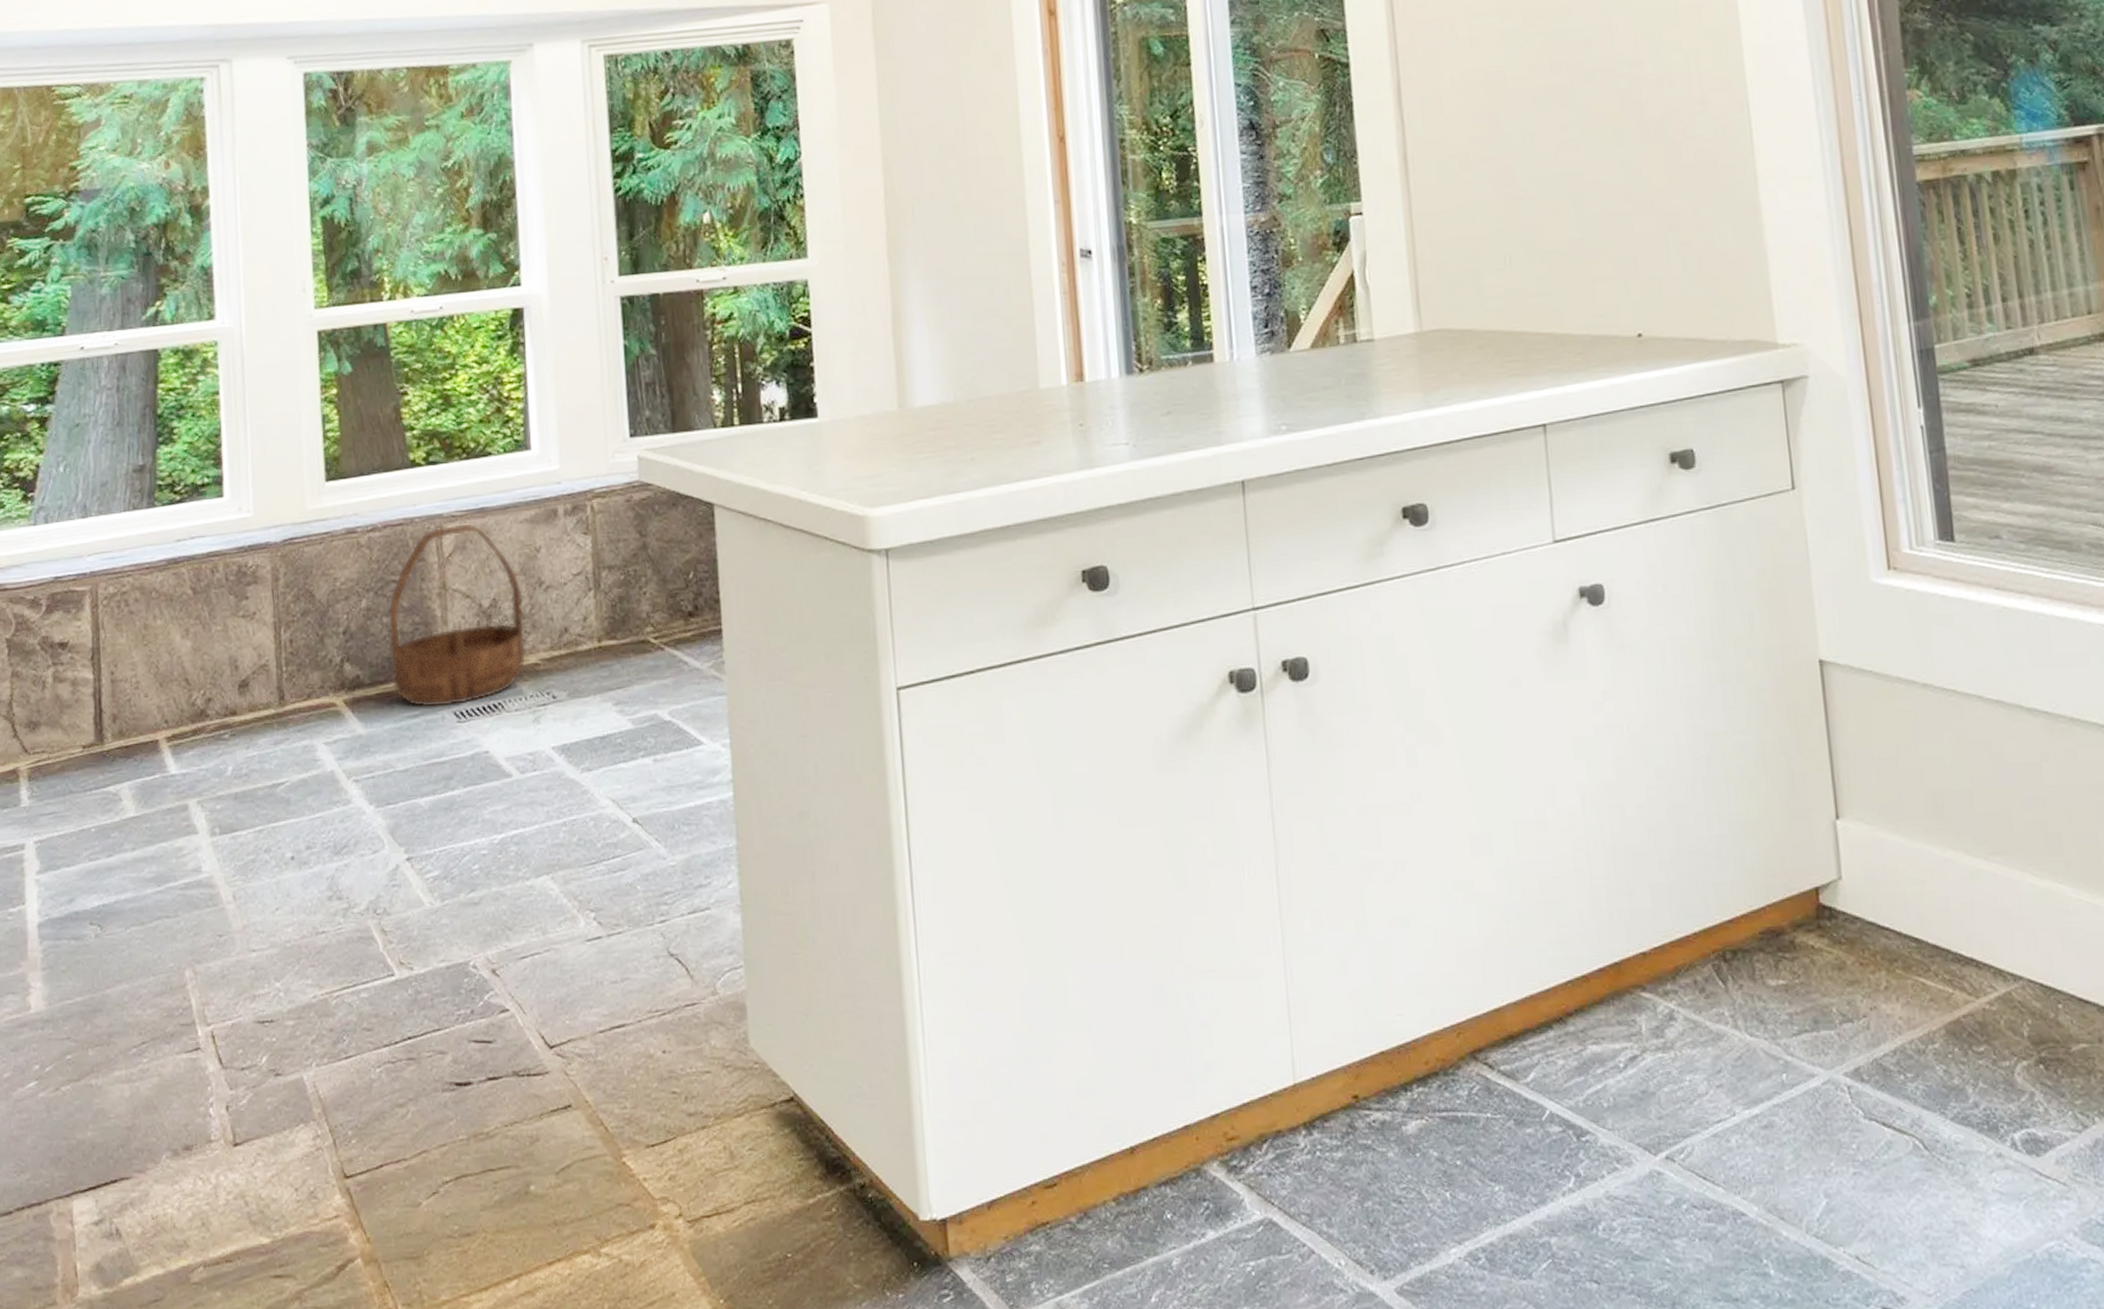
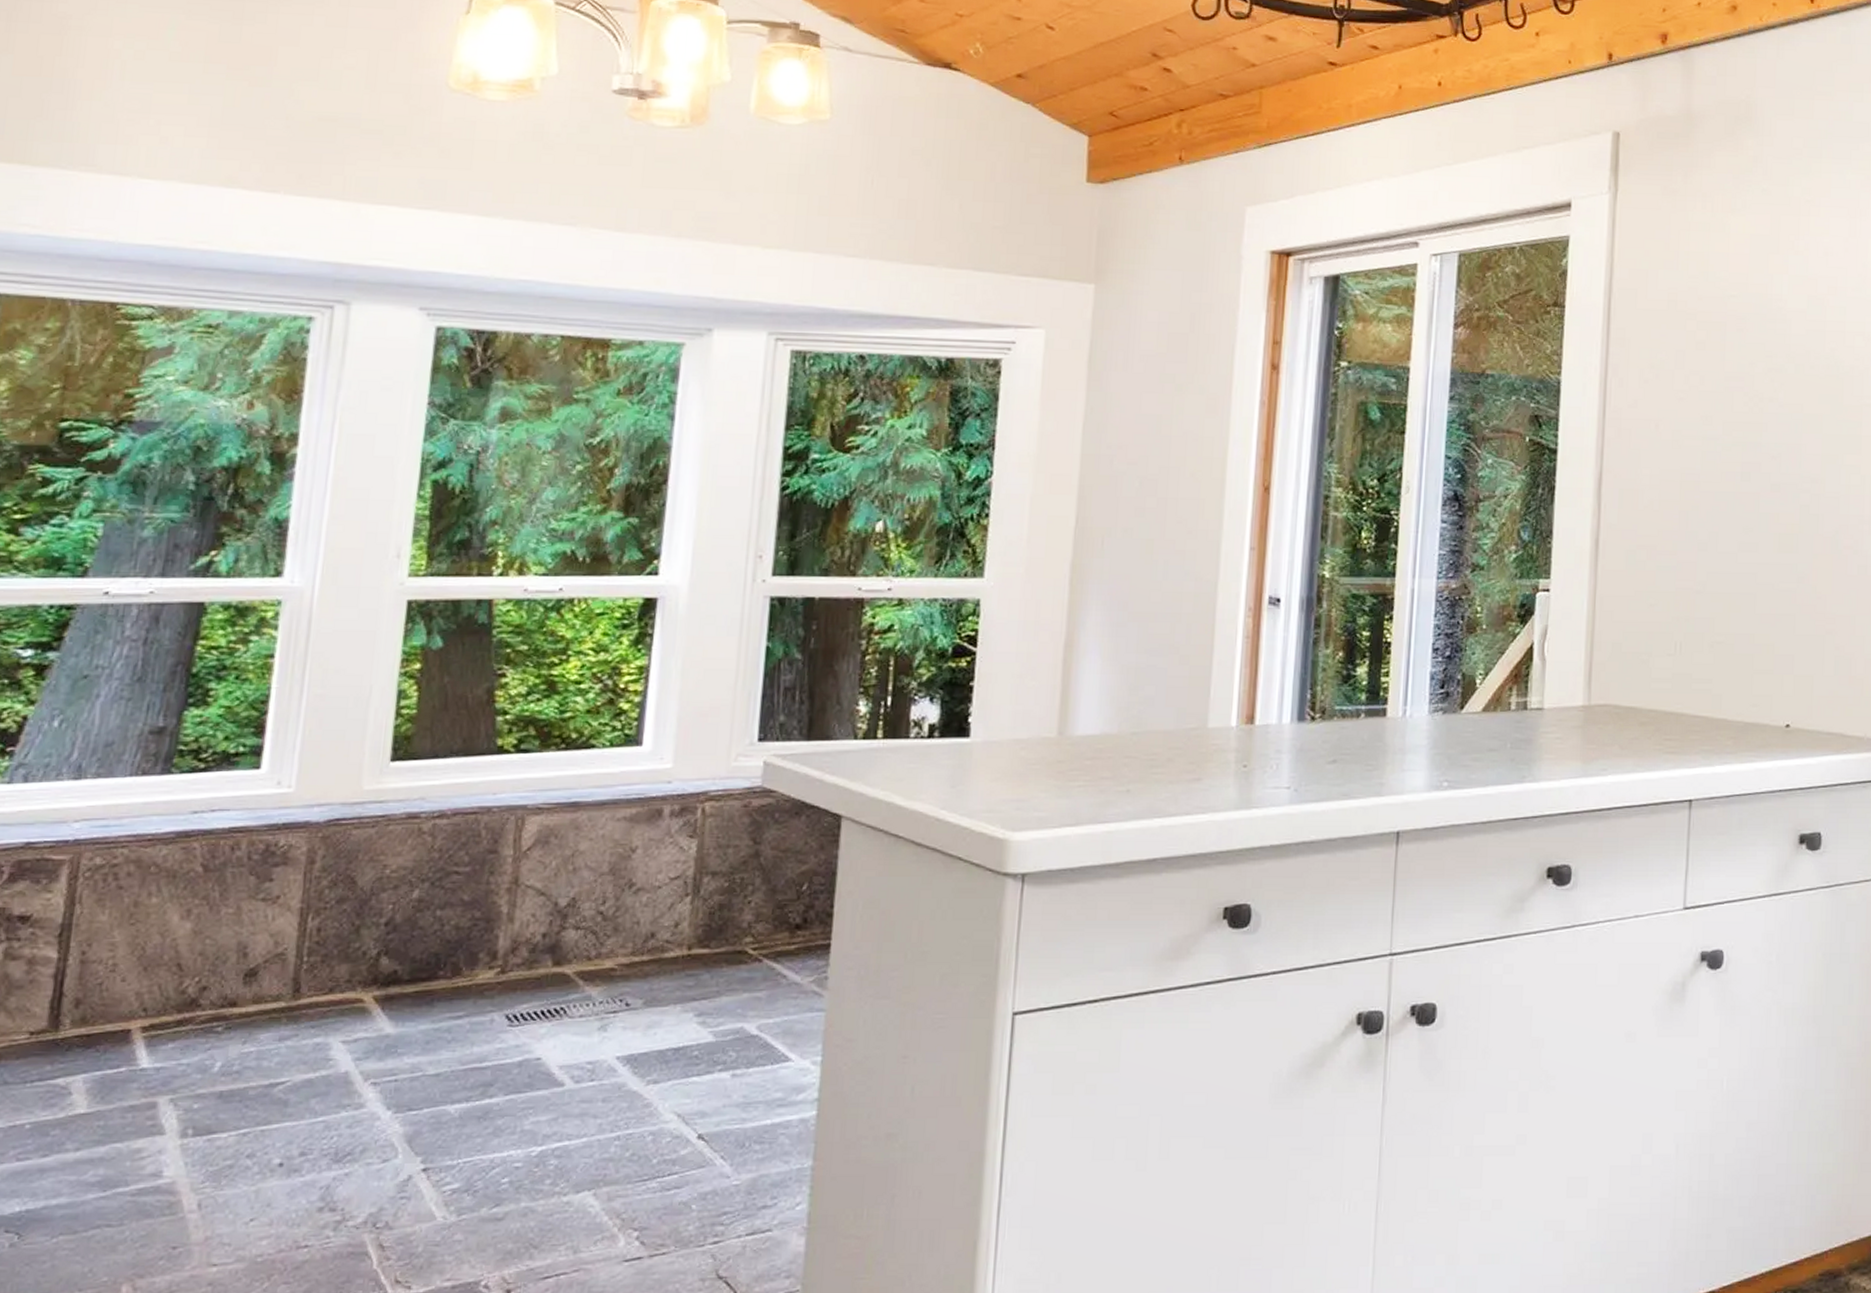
basket: present [387,522,527,708] -> none [436,816,608,1010]

